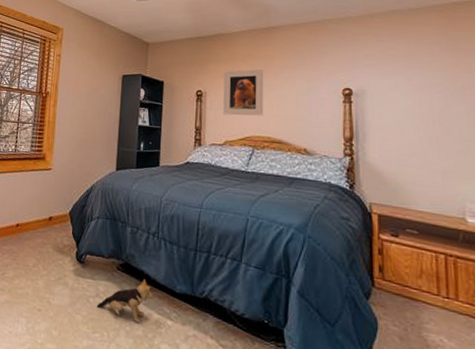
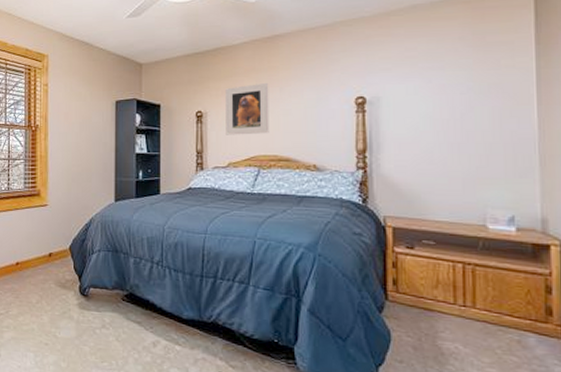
plush toy: present [97,278,152,323] -> none [104,307,159,350]

